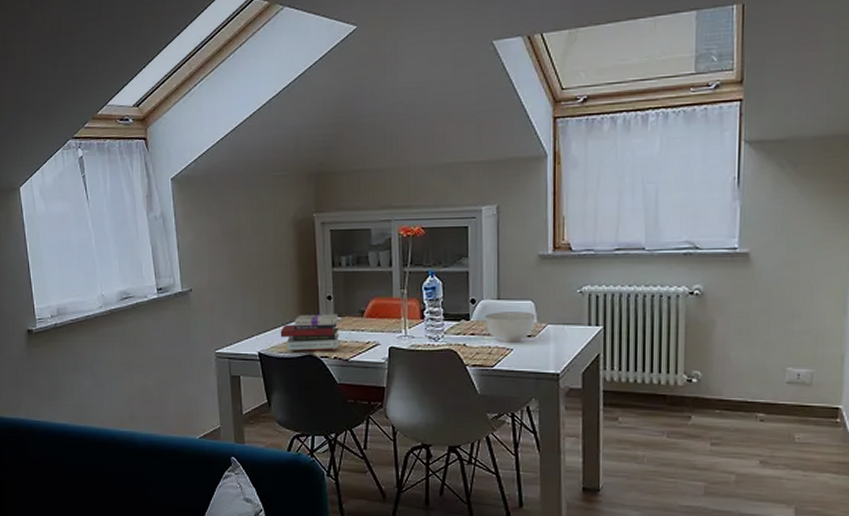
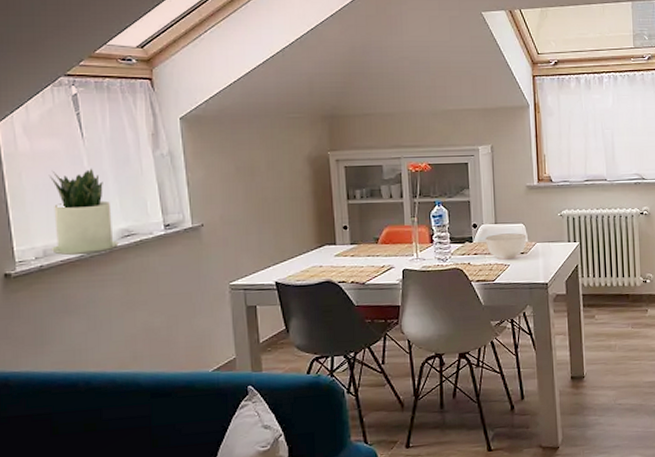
planter: none [60,230,118,316] -> present [48,168,119,256]
books: present [280,314,342,351] -> none [297,242,358,279]

